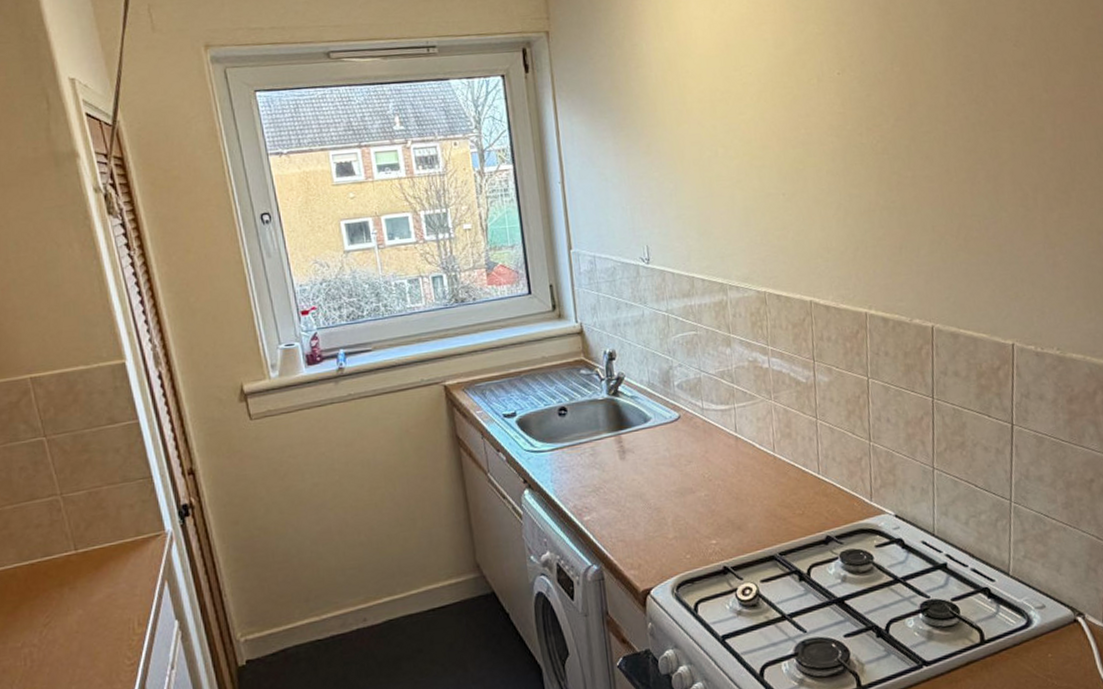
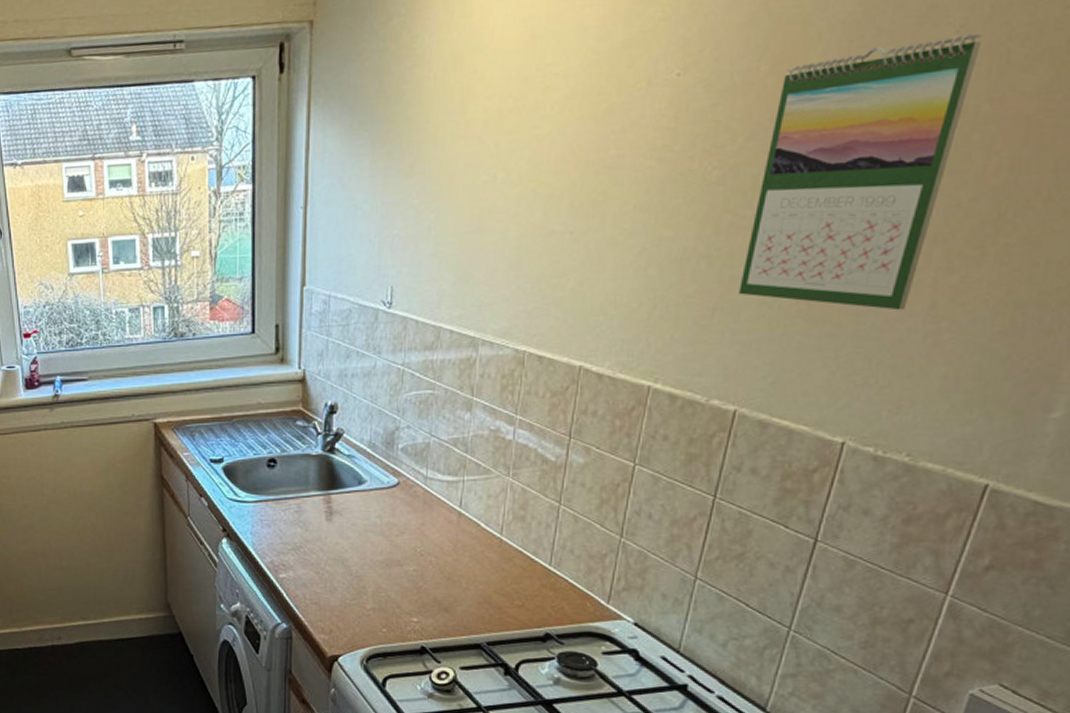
calendar: none [911,46,1032,241] -> present [739,33,983,311]

